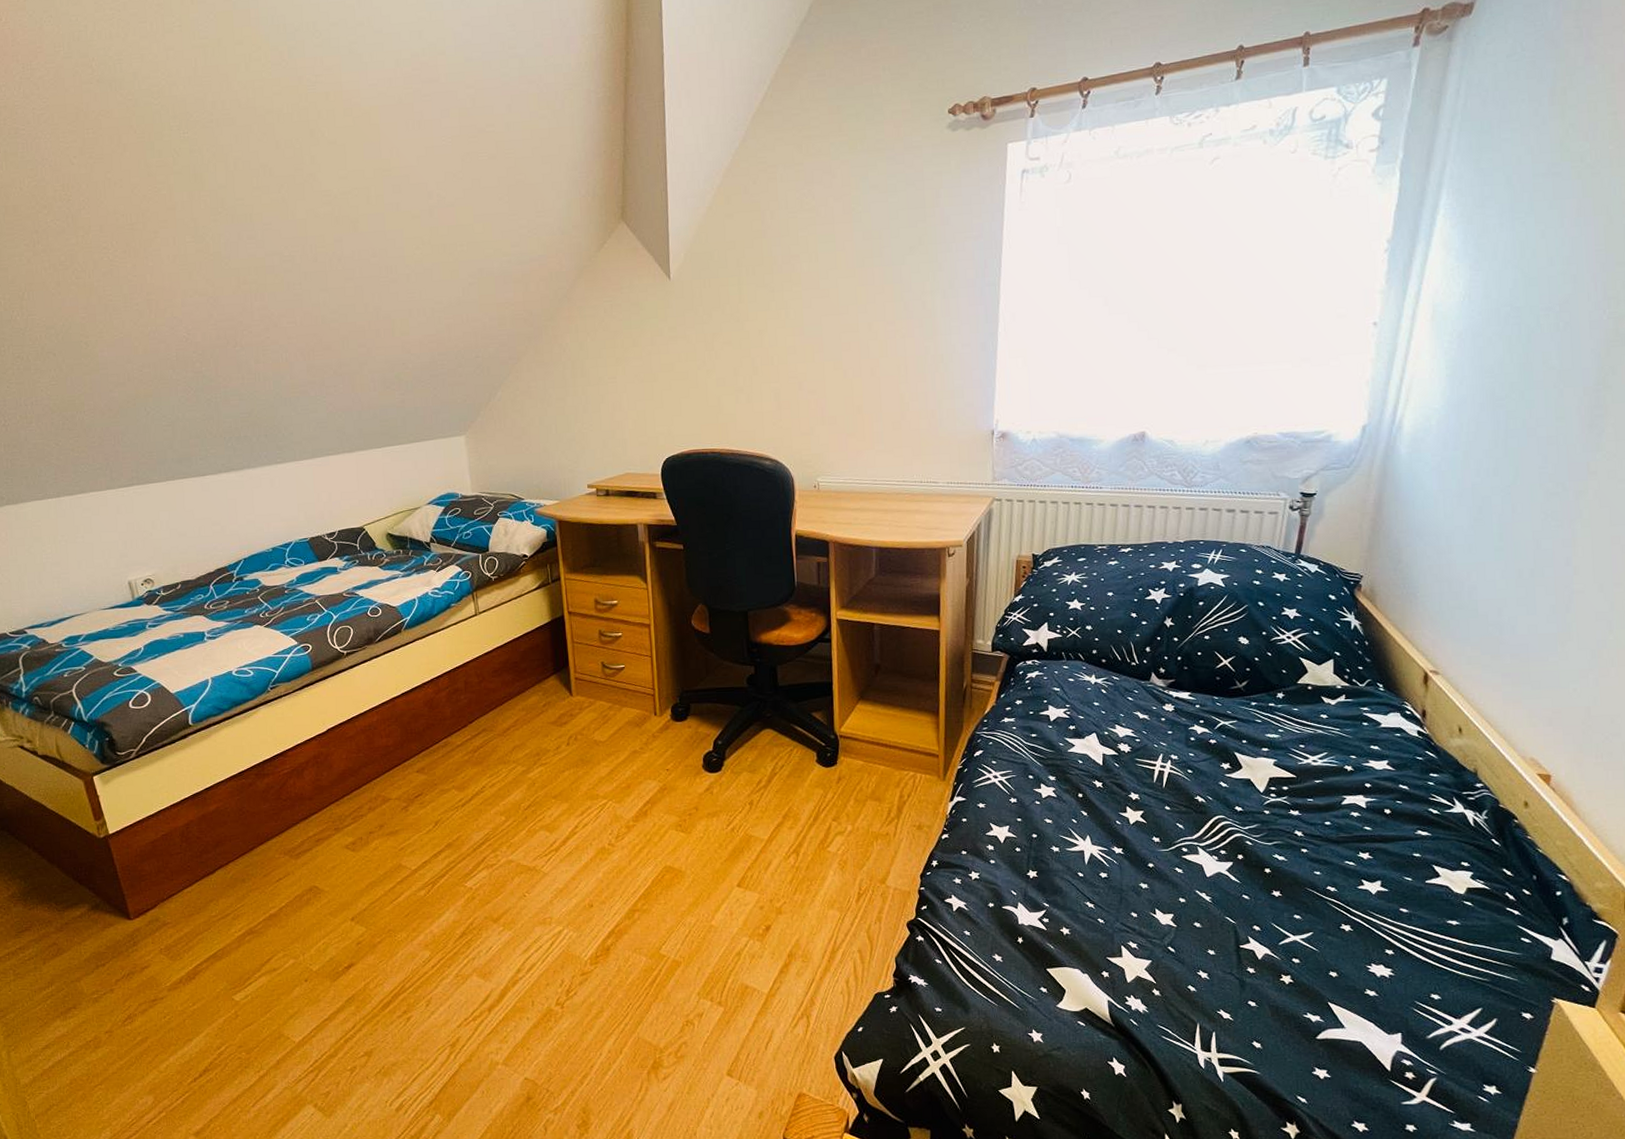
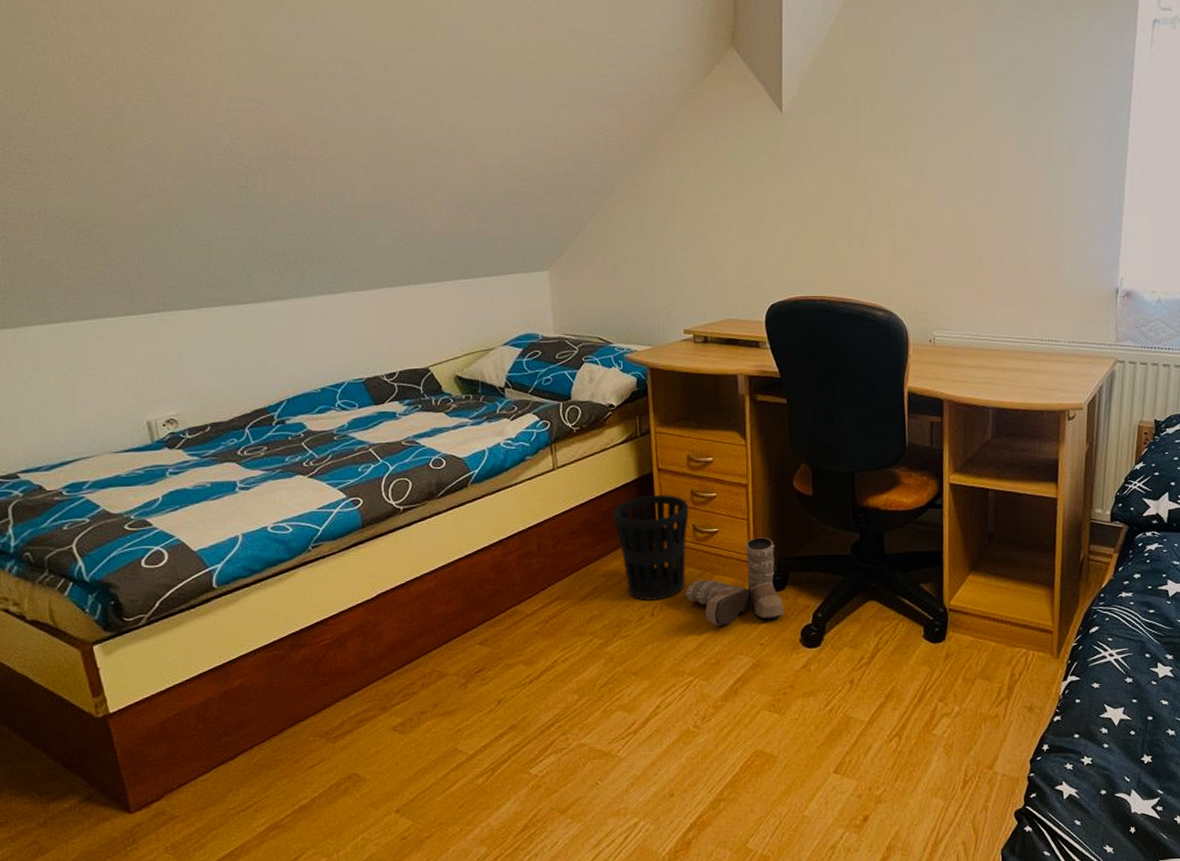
wastebasket: none [530,635,598,732] -> present [613,495,689,601]
boots: none [597,672,687,753] -> present [685,537,785,625]

